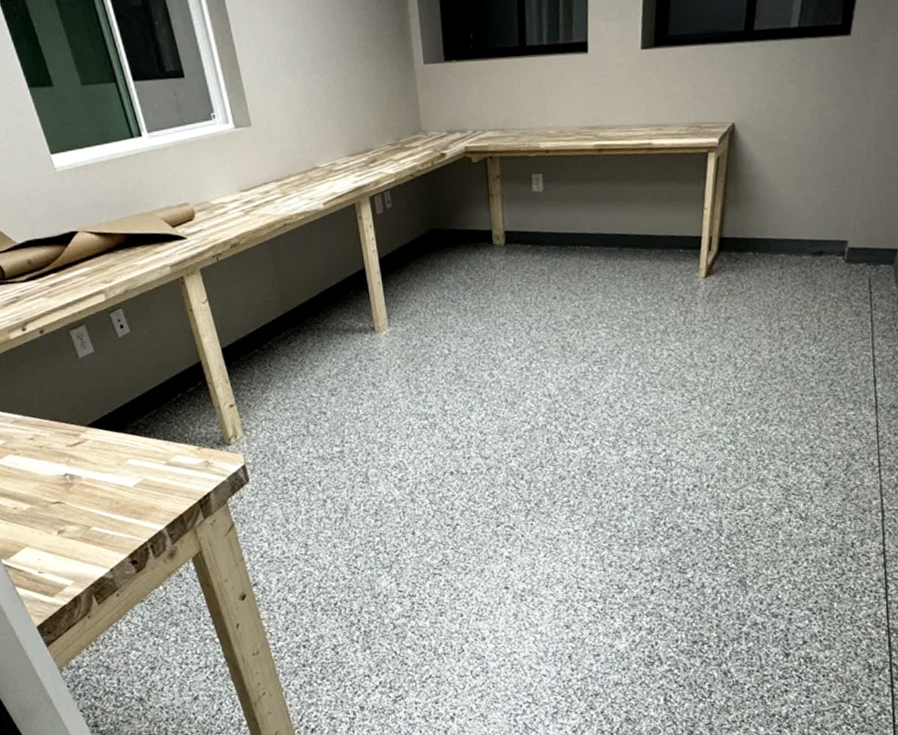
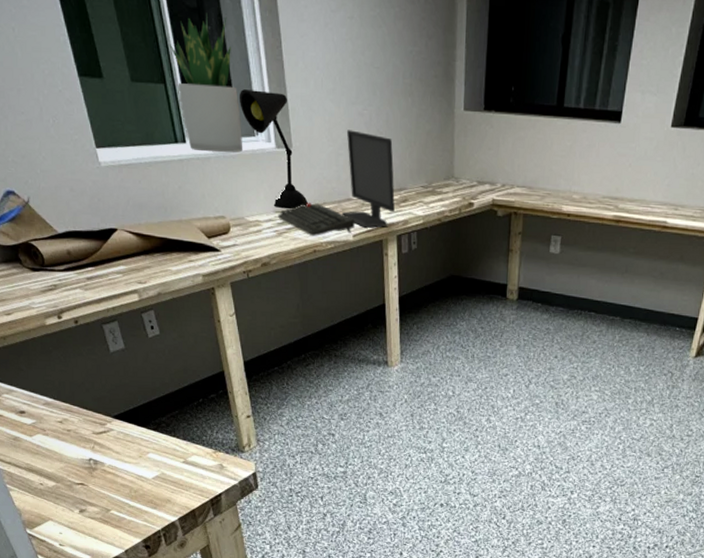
planter: none [118,9,201,143] -> present [170,13,243,153]
desk lamp: none [192,74,273,188] -> present [239,89,308,210]
computer keyboard: none [243,176,324,210] -> present [278,203,355,236]
computer monitor: none [305,99,364,194] -> present [342,130,395,228]

